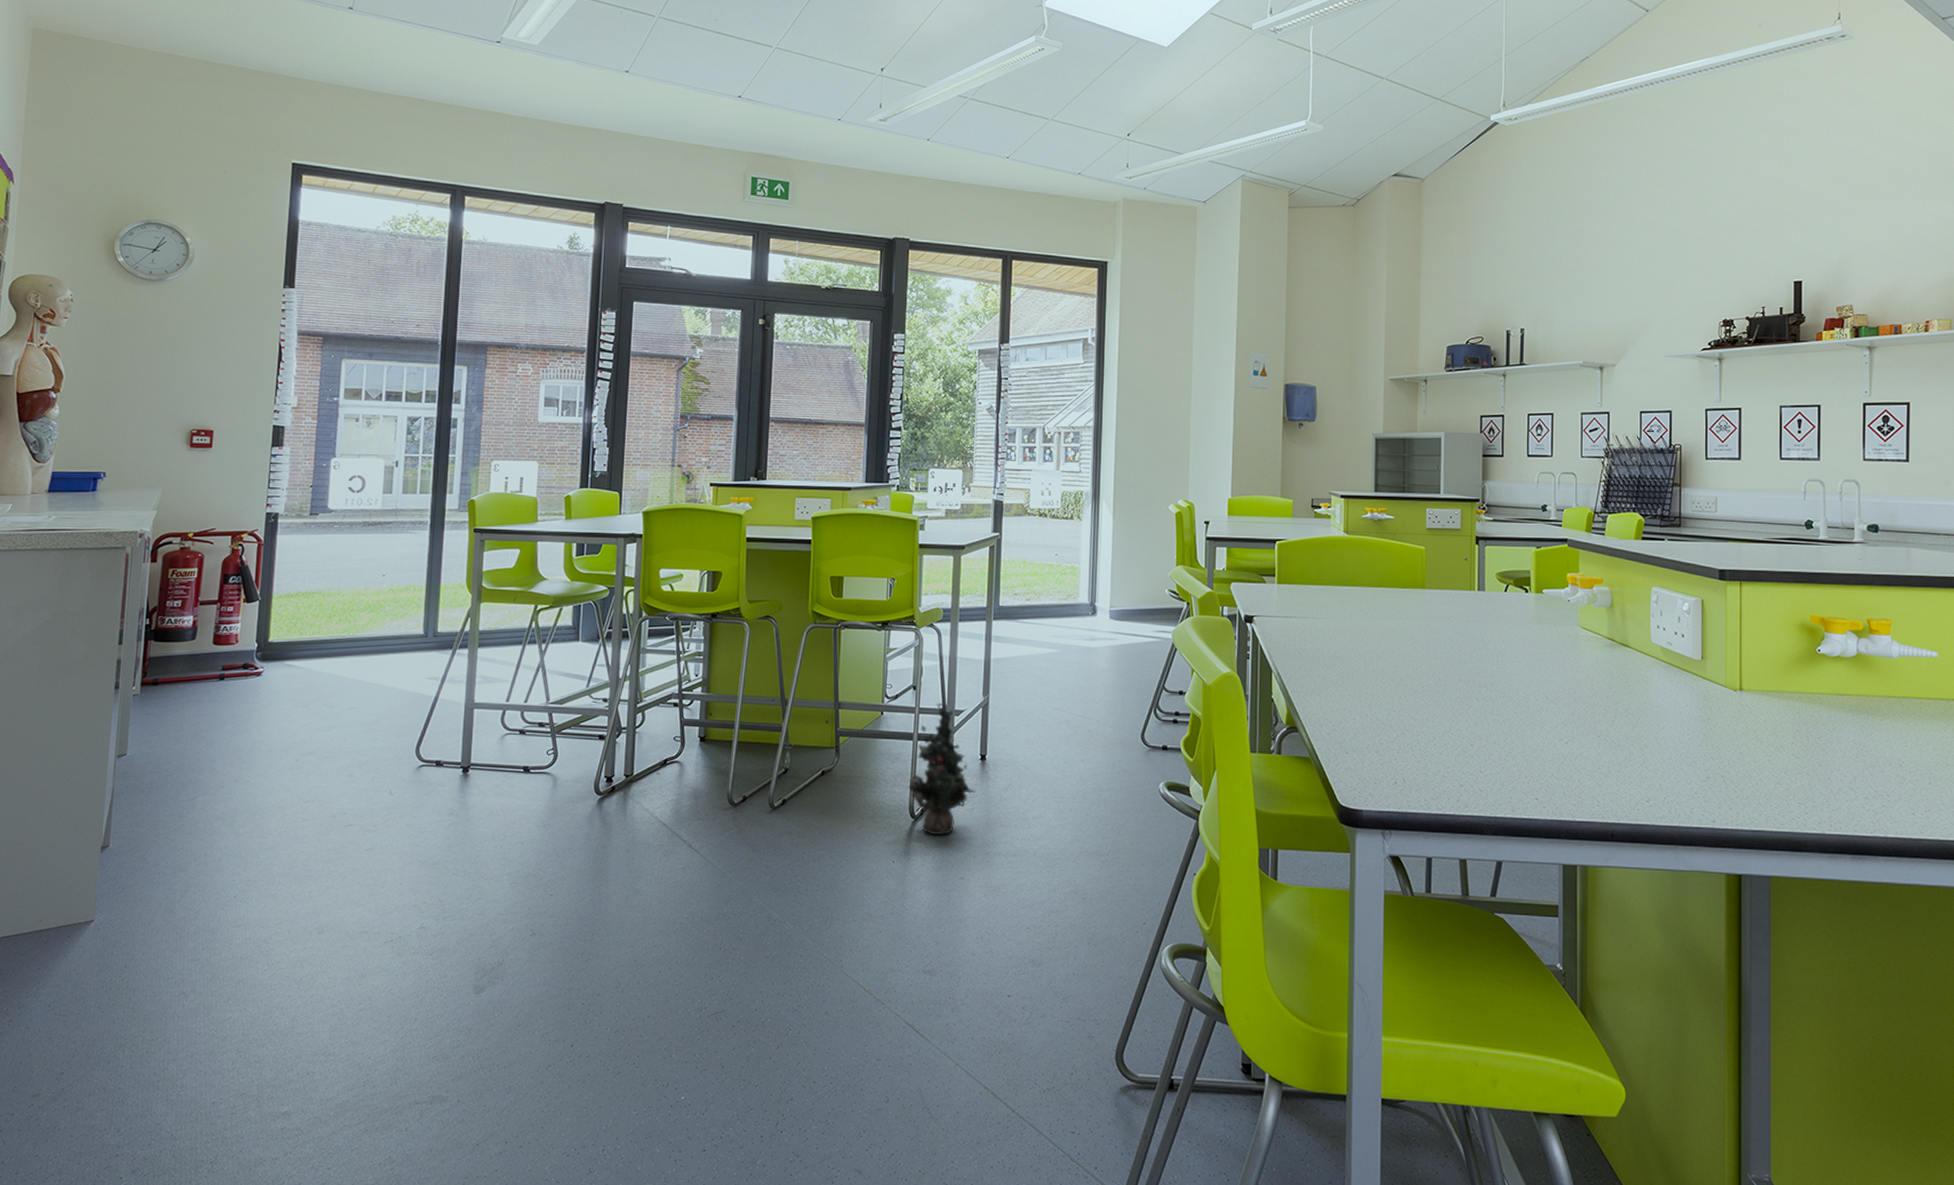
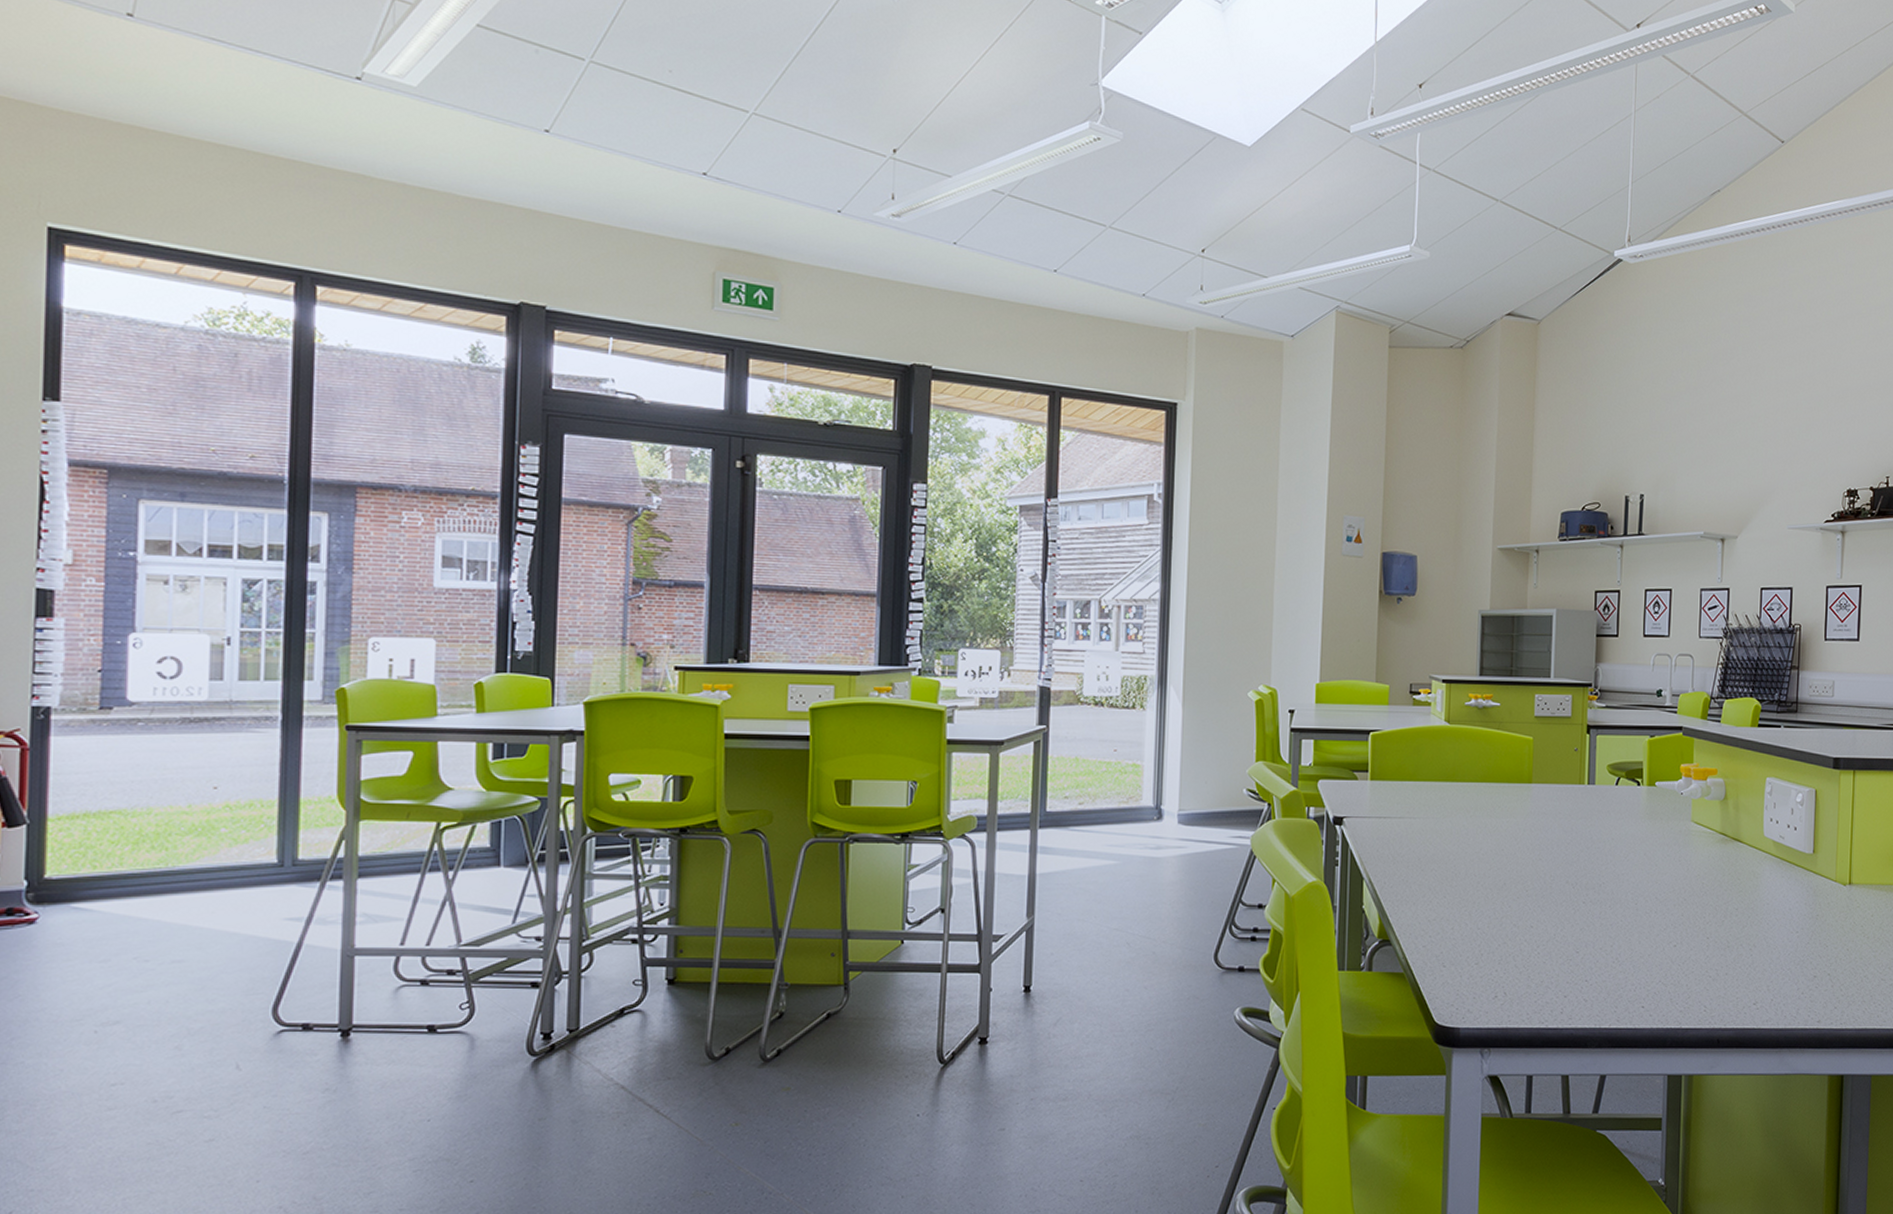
decorative plant: present [908,703,976,836] -> none [936,928,1018,1082]

